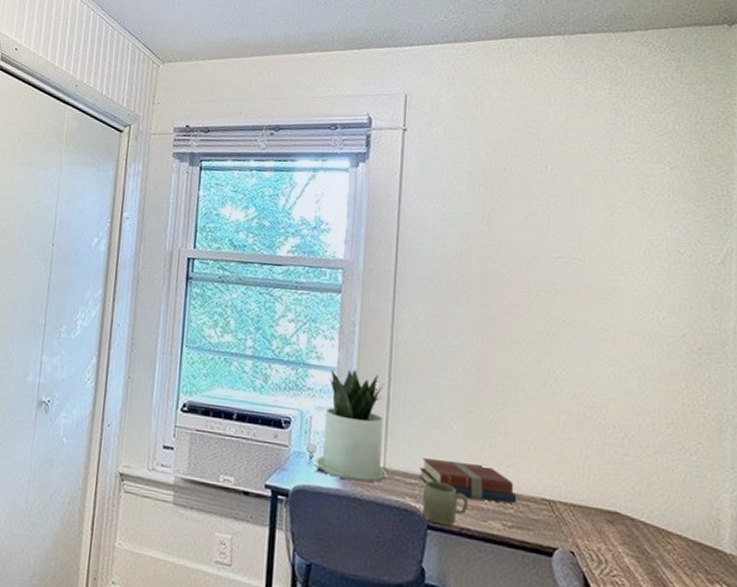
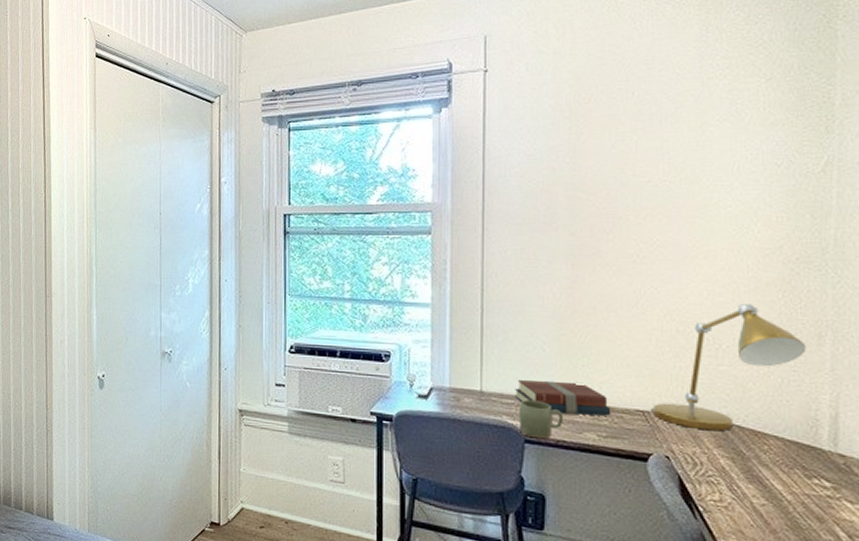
planter: present [315,369,388,483] -> none [415,304,485,405]
desk lamp: none [556,391,708,527] -> present [650,304,807,431]

